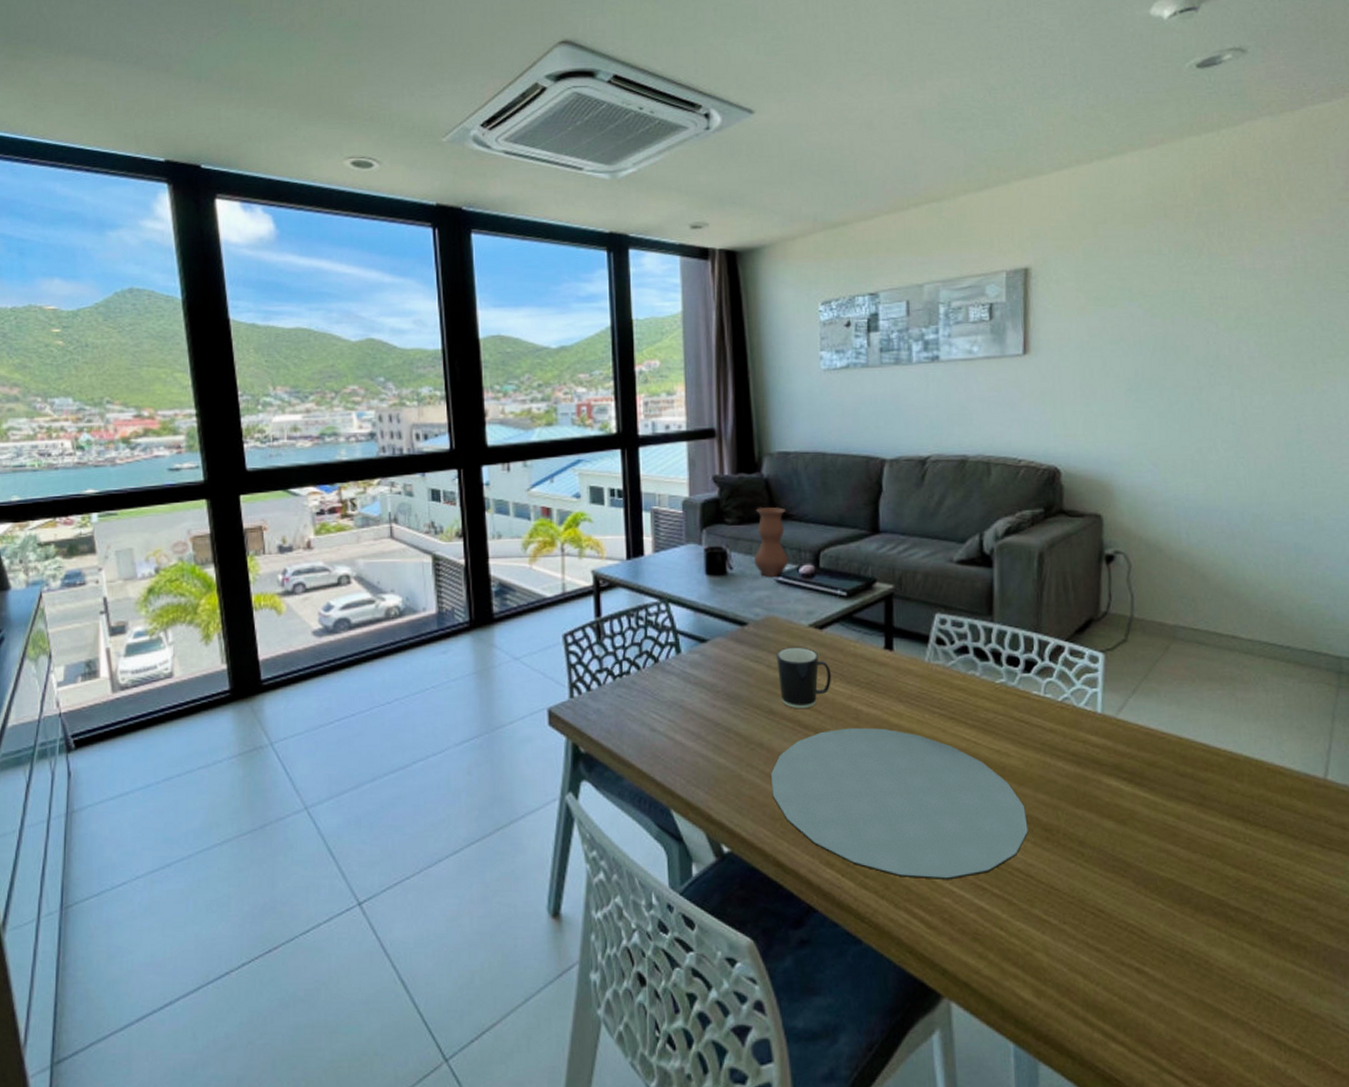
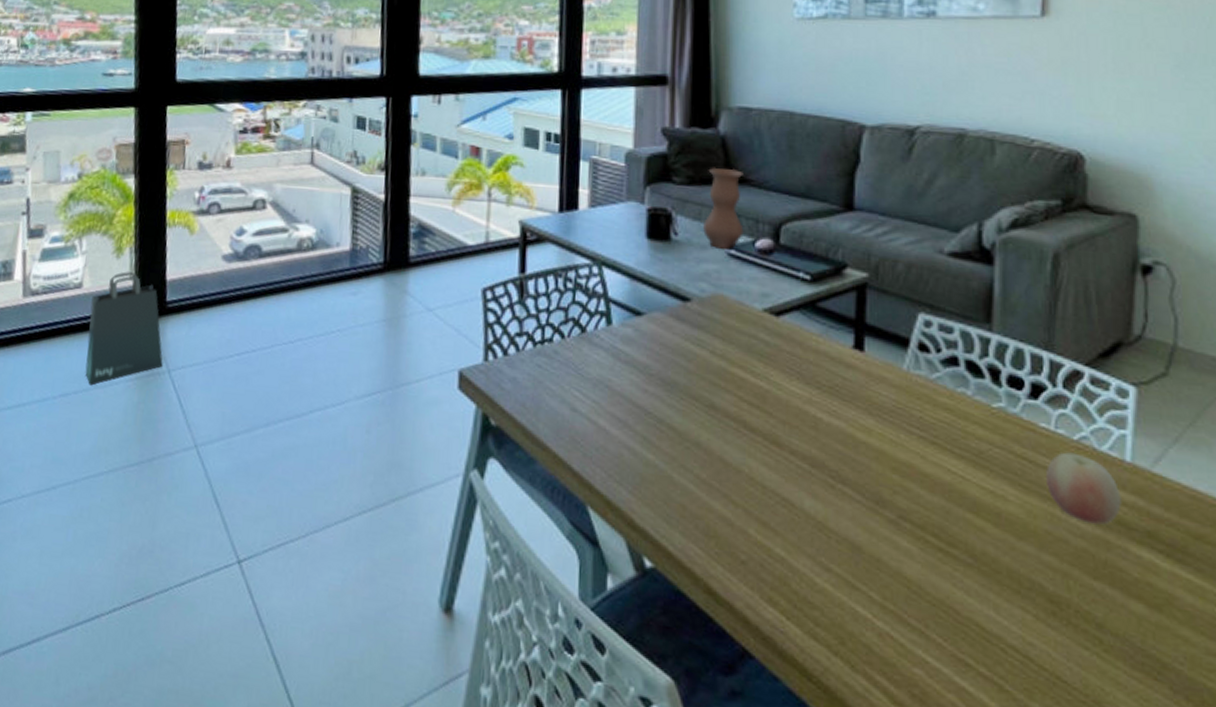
shopping bag: none [183,657,265,767] -> present [85,271,163,386]
placemat: present [771,727,1028,879] -> none [707,437,1028,646]
mug: present [776,647,831,709] -> none [722,332,786,409]
fruit: none [1038,711,1095,765] -> present [1046,452,1122,525]

